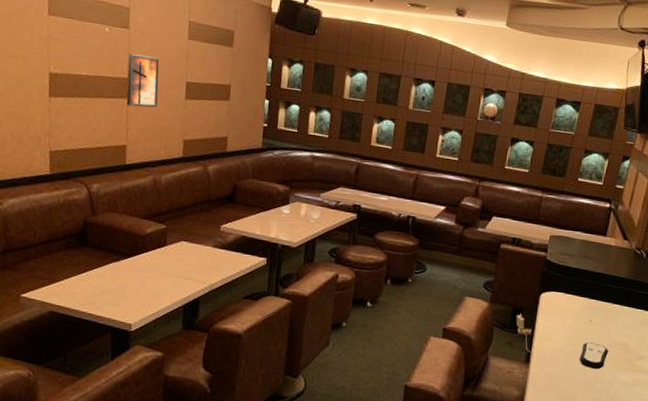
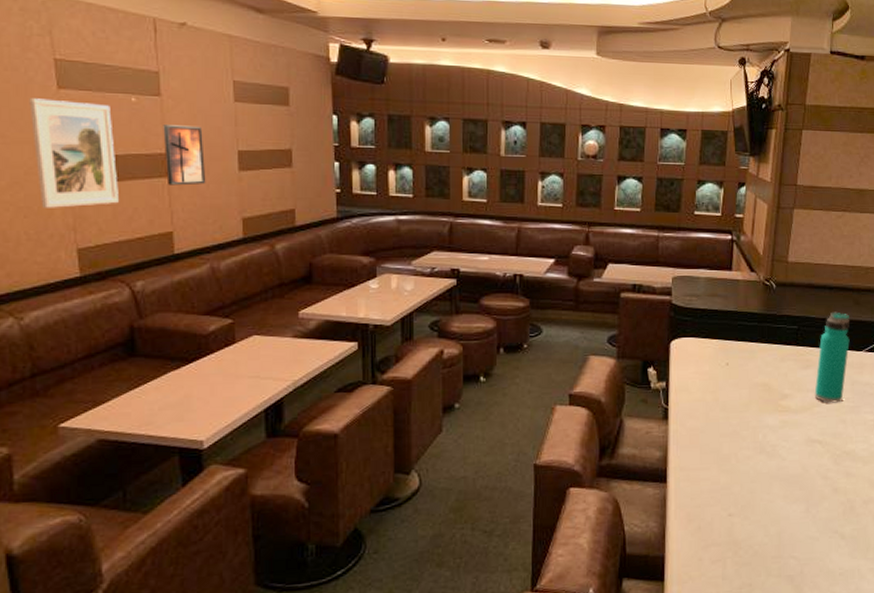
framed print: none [25,21,88,117] -> present [29,98,119,208]
remote control: present [579,342,608,370] -> none [720,387,750,416]

